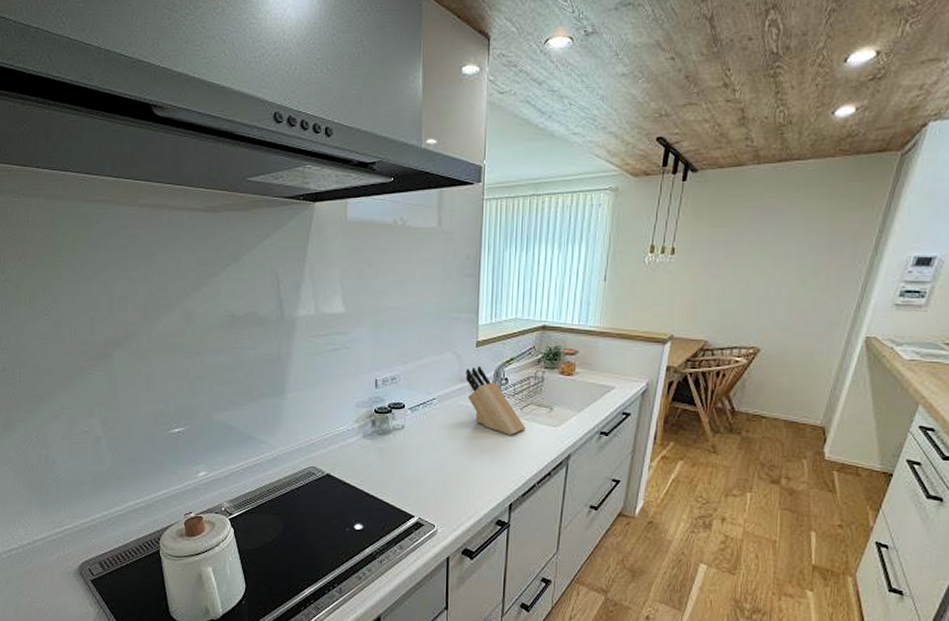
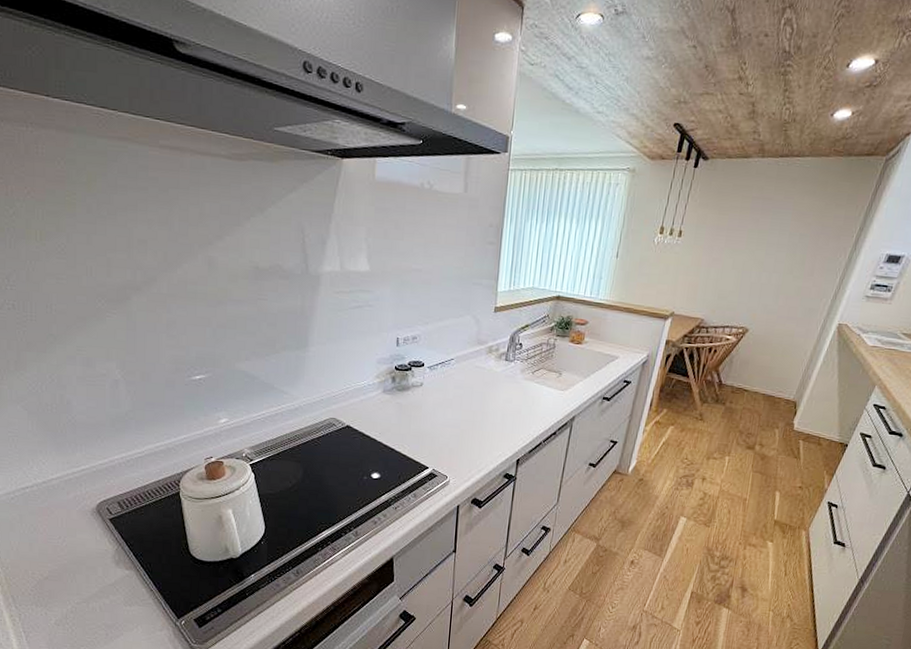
knife block: present [465,366,526,435] -> none [483,331,536,396]

